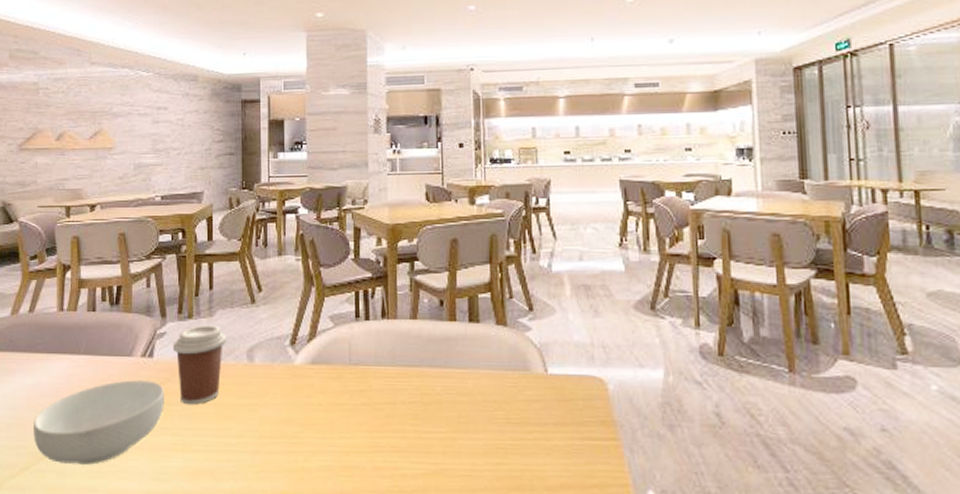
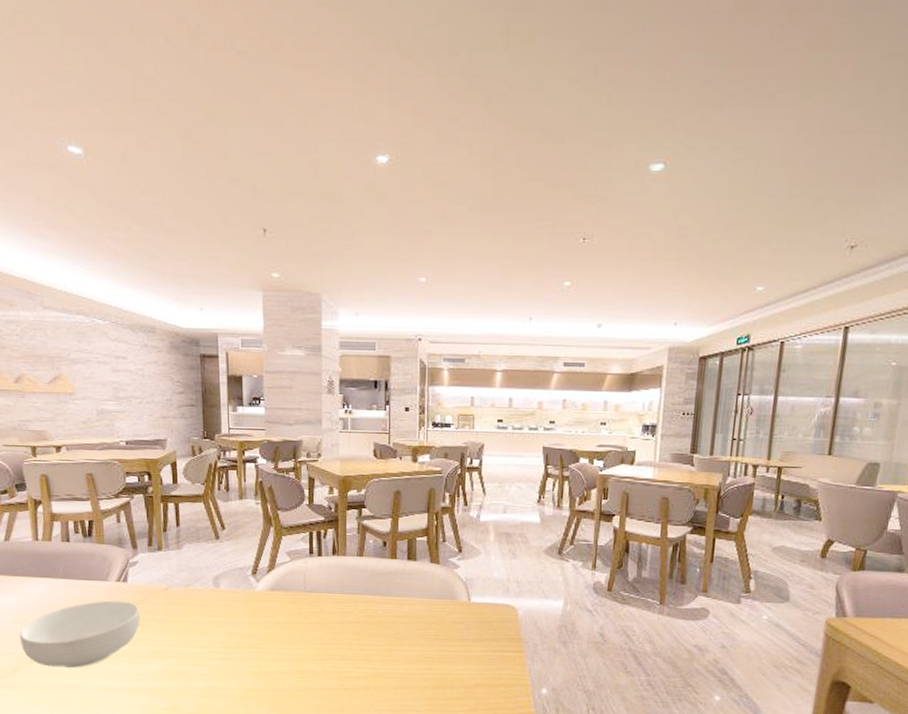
coffee cup: present [173,324,226,405] -> none [145,556,194,622]

